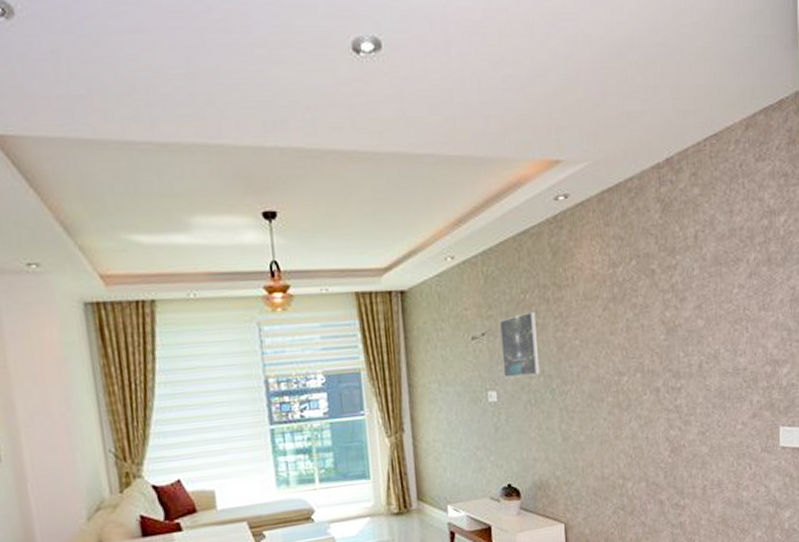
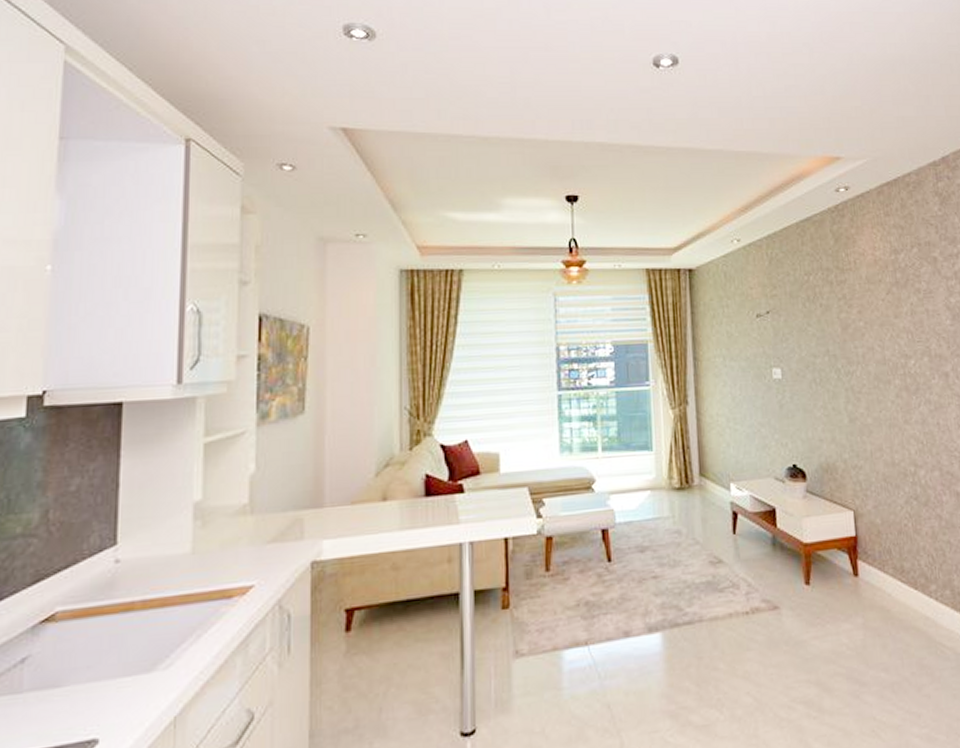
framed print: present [500,311,541,378] -> none [784,292,825,355]

